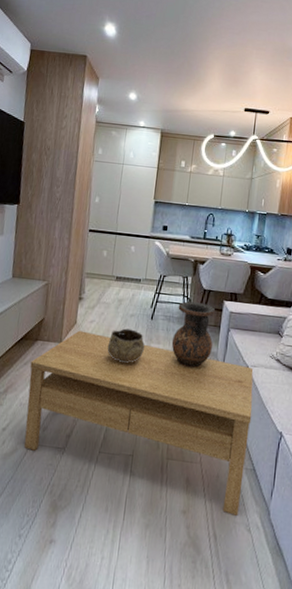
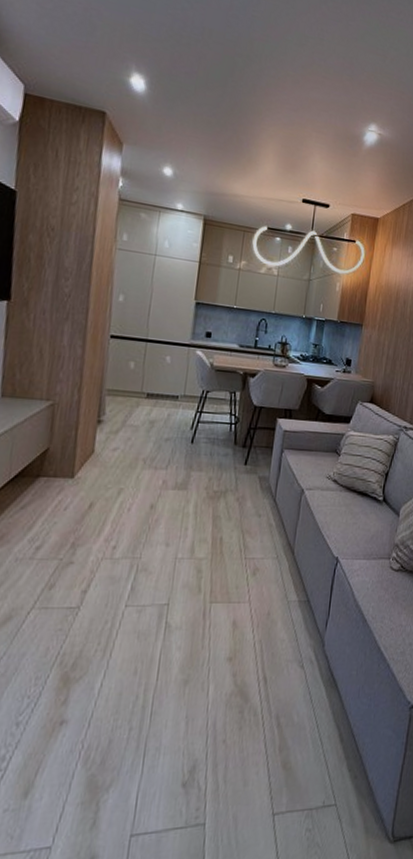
coffee table: present [24,330,254,516] -> none [22,461,309,653]
decorative bowl: present [107,328,145,363] -> none [135,455,183,496]
vase: present [171,301,216,369] -> none [216,420,268,497]

